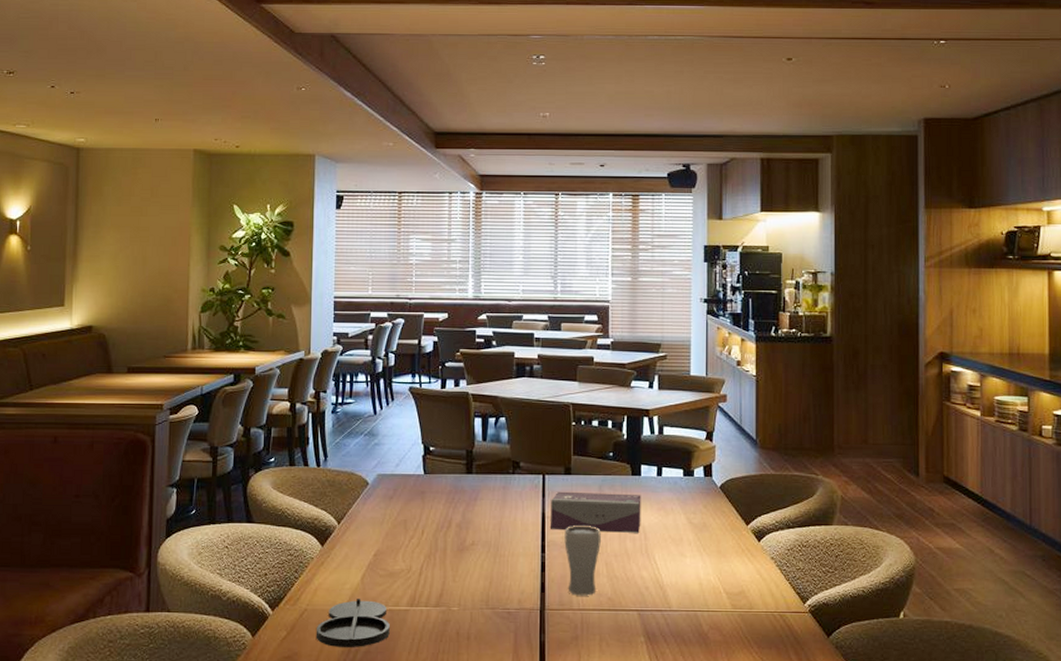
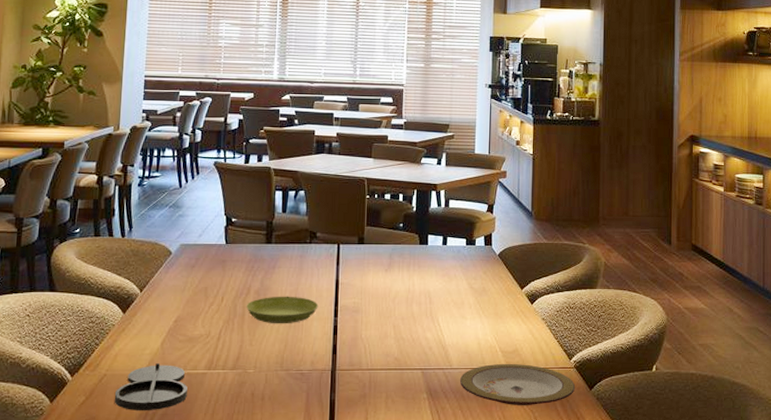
saucer: none [448,529,524,560] -> present [246,296,319,324]
tissue box: present [551,491,641,533] -> none [344,259,428,297]
drinking glass: present [564,524,601,596] -> none [356,290,390,357]
plate: none [681,606,811,652] -> present [460,363,576,405]

